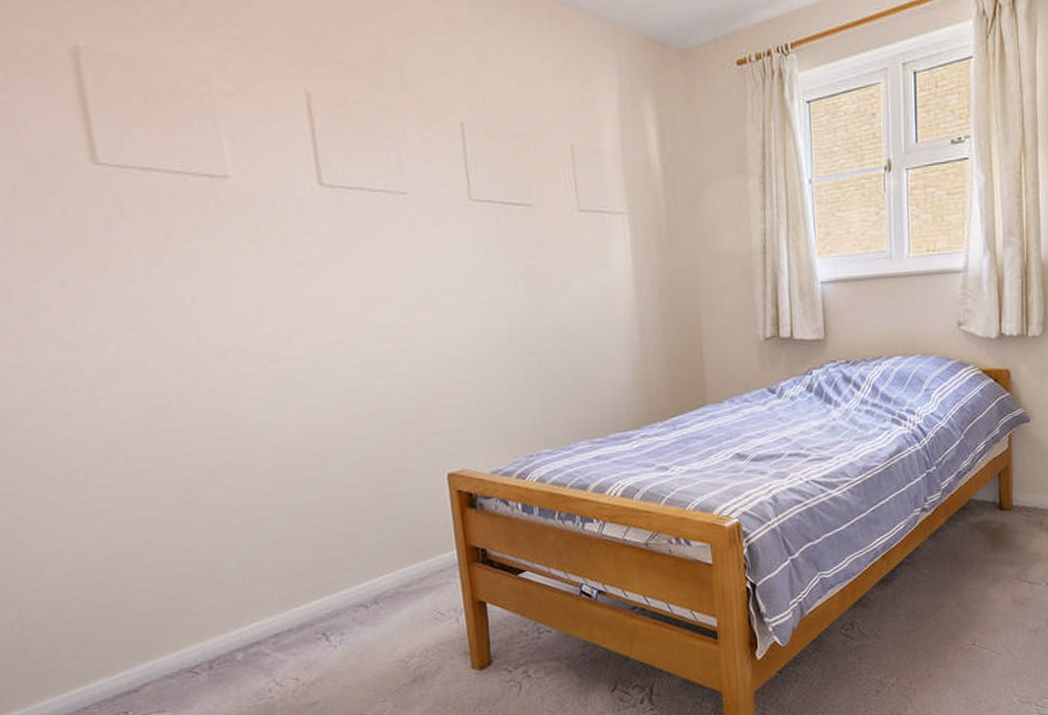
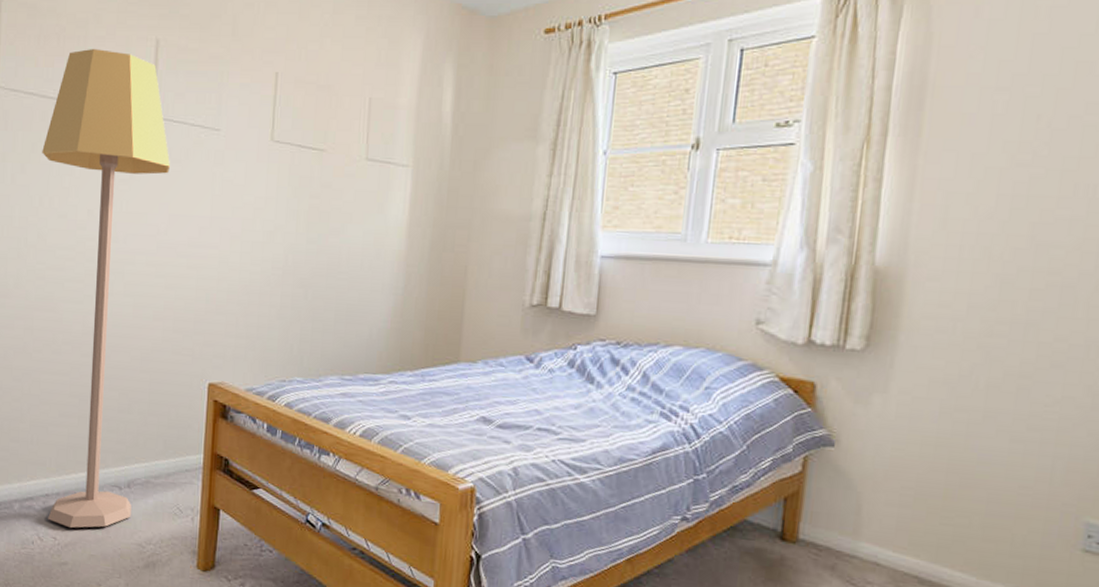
lamp: none [180,107,385,664] -> present [42,48,170,529]

